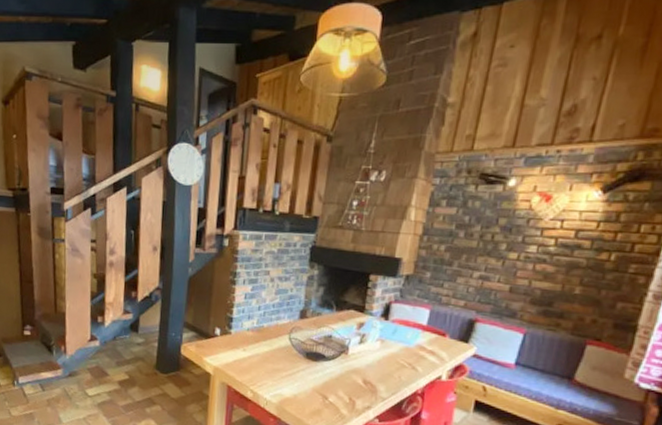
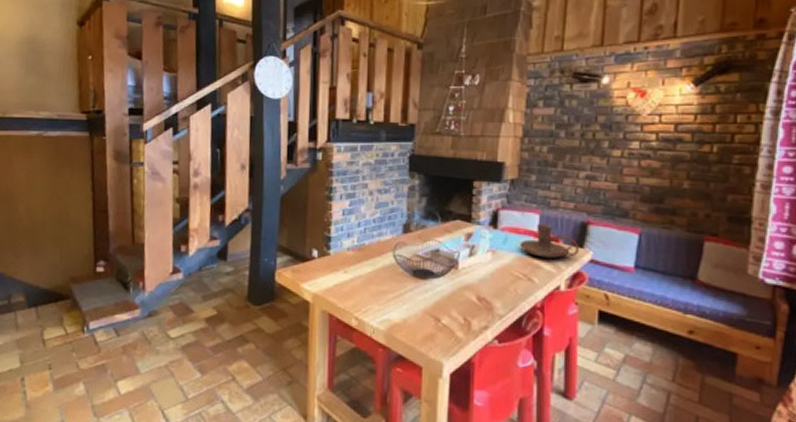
candle holder: none [408,319,465,351] -> present [520,224,580,258]

